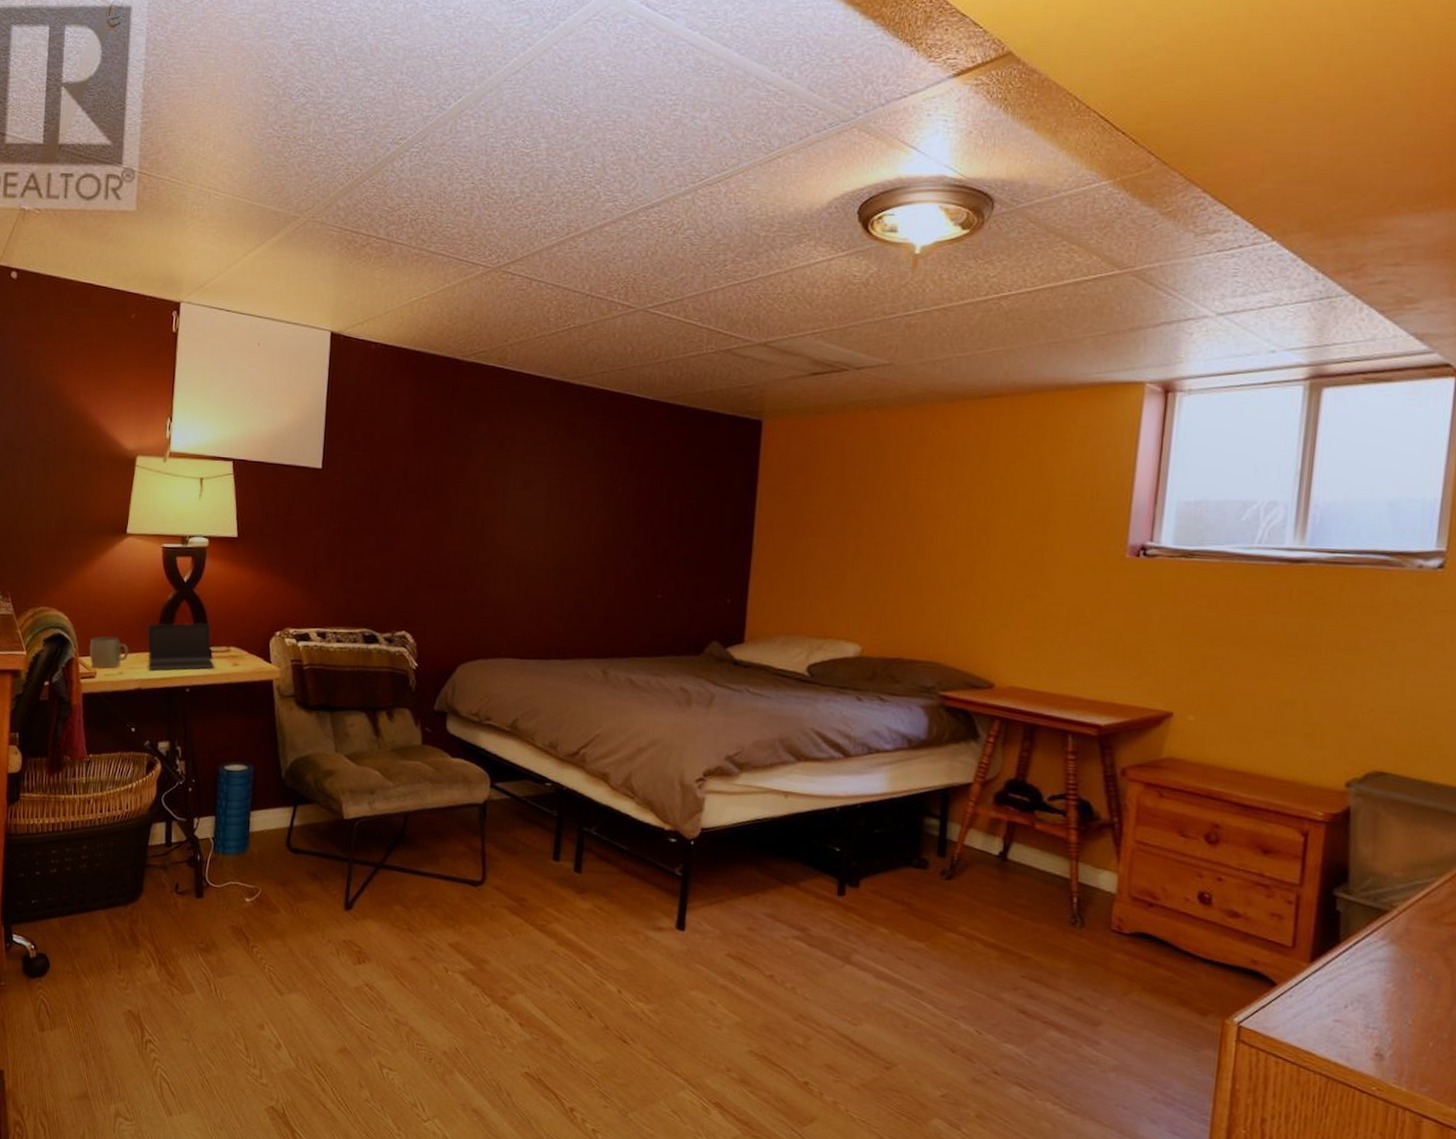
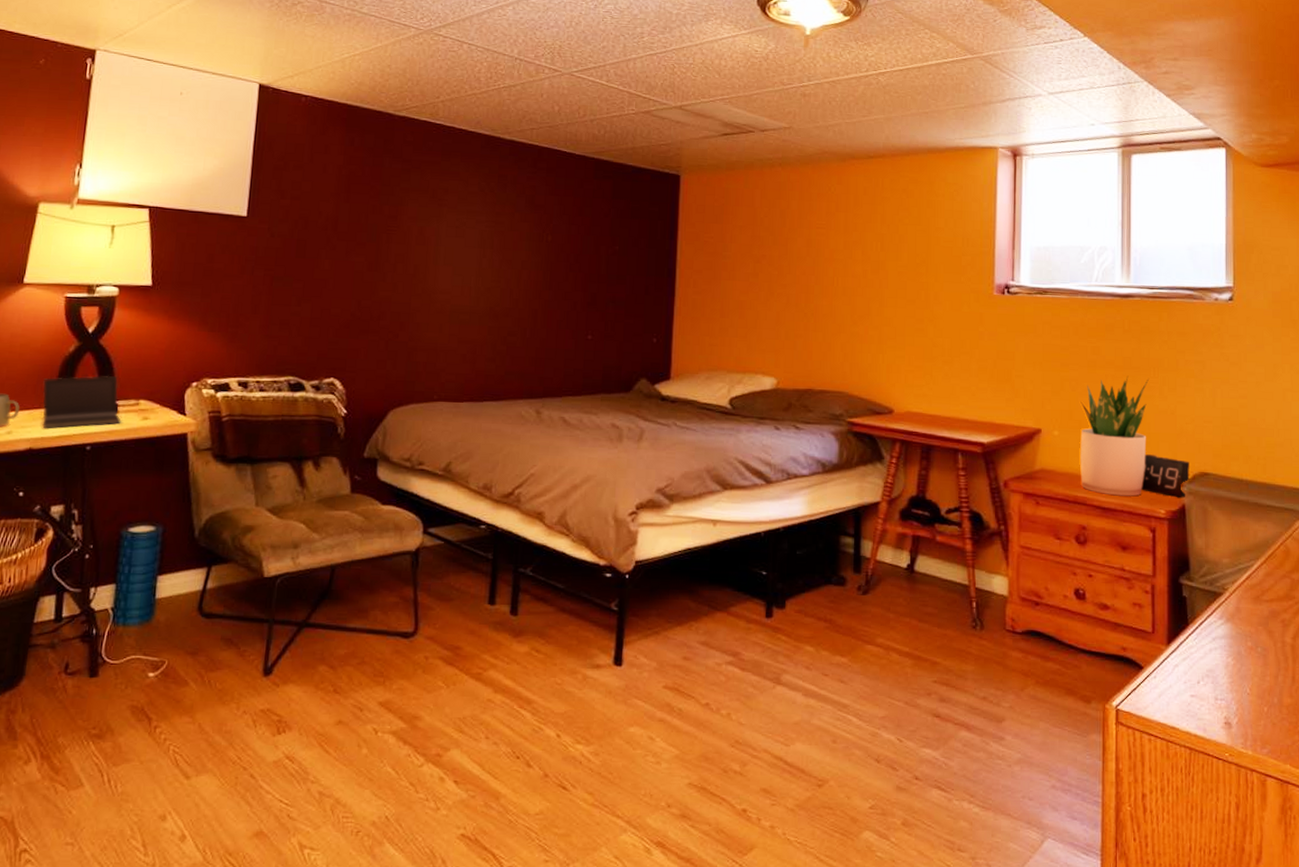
planter: none [1218,655,1318,795] -> present [1080,375,1149,497]
alarm clock: none [1295,746,1362,800] -> present [1141,453,1190,498]

